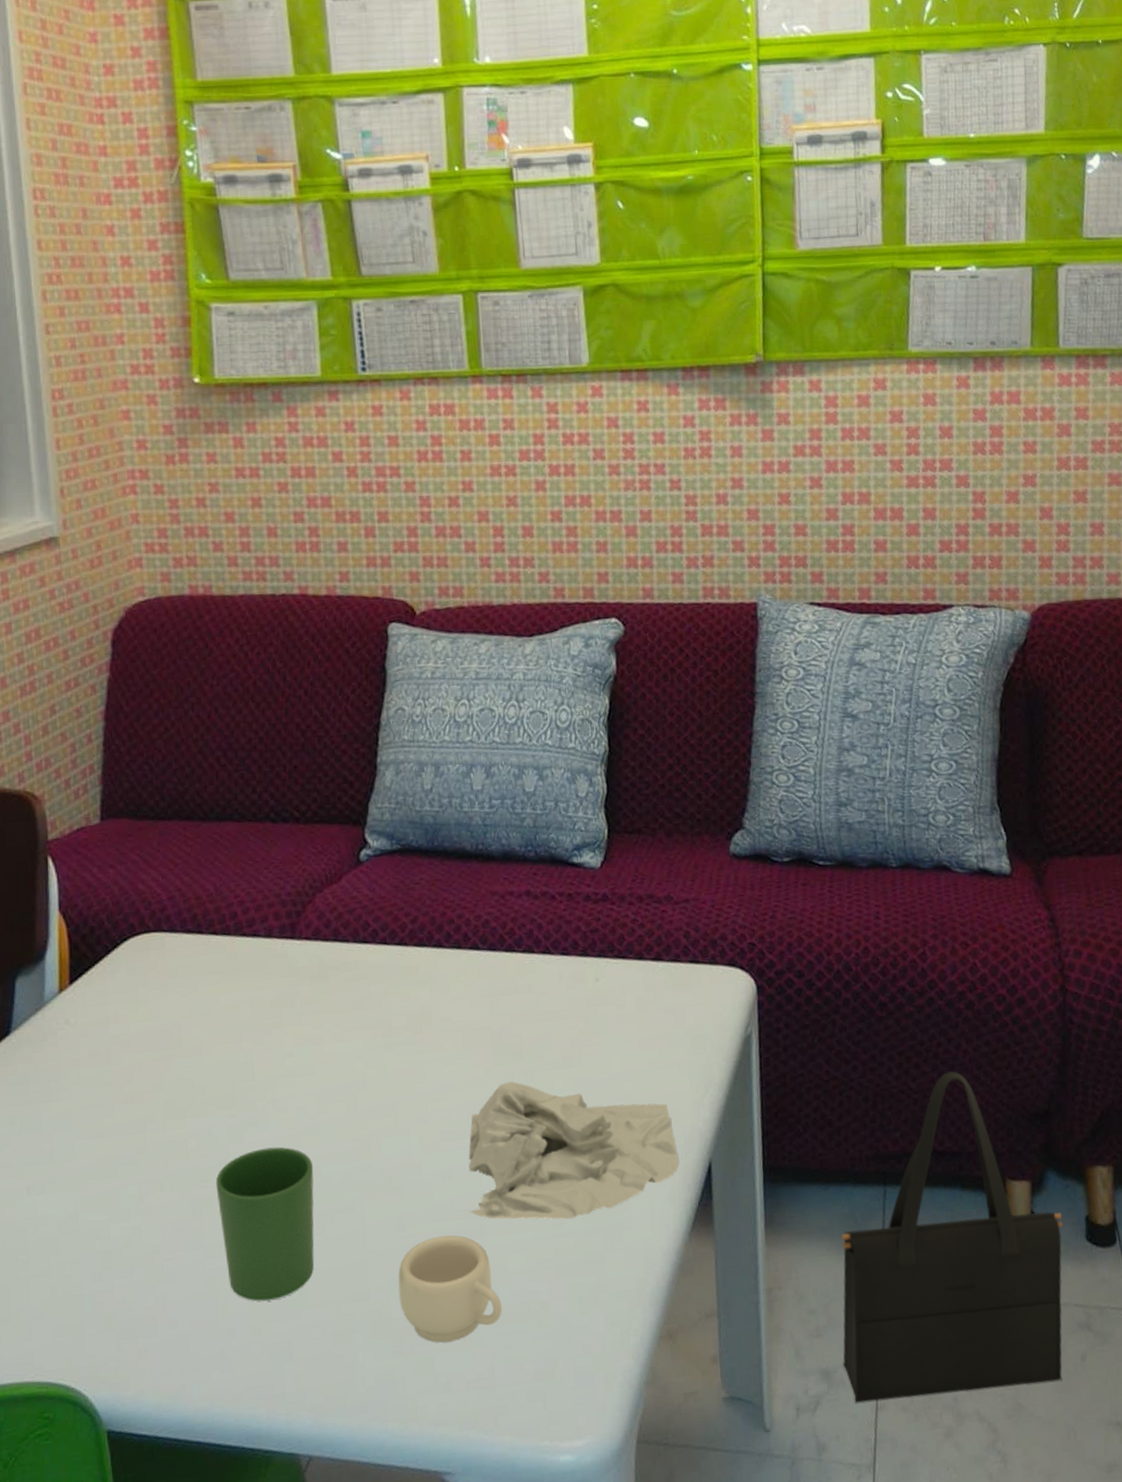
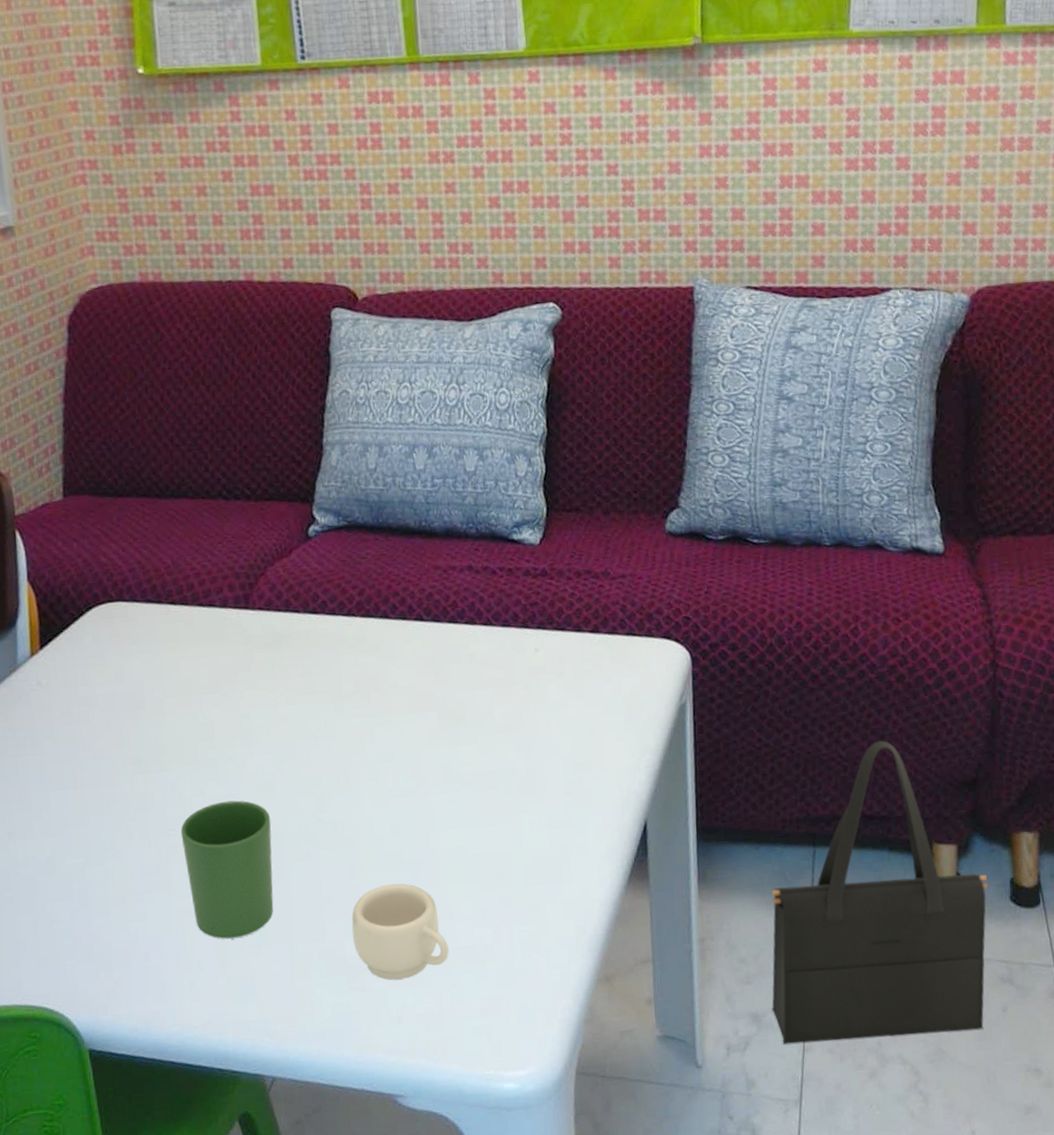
tissue: present [468,1081,679,1220] -> none [416,744,616,872]

